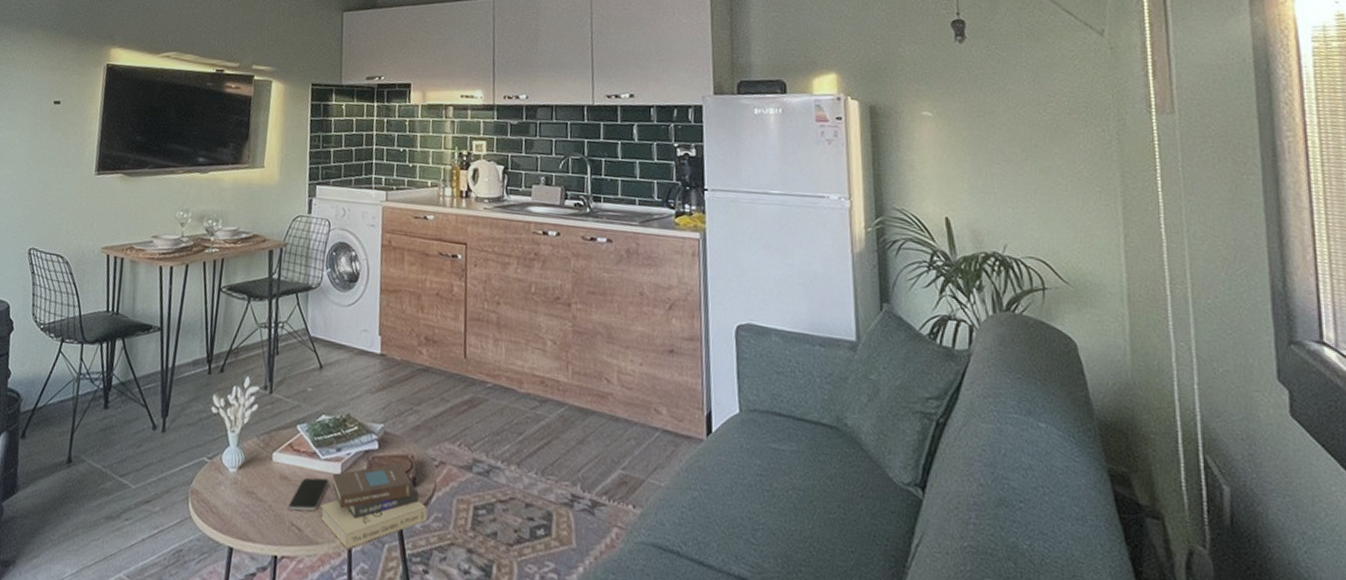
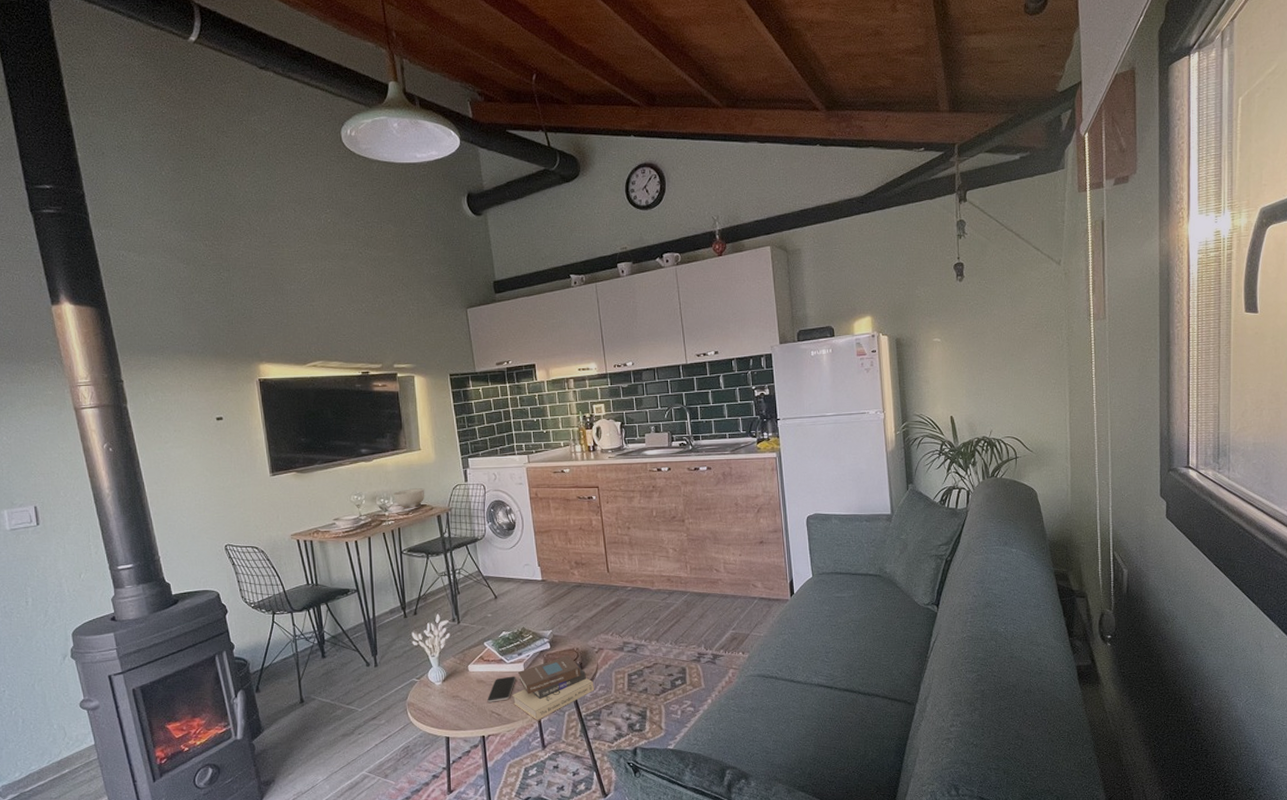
bowl: none [223,212,261,237] -> present [394,488,425,508]

